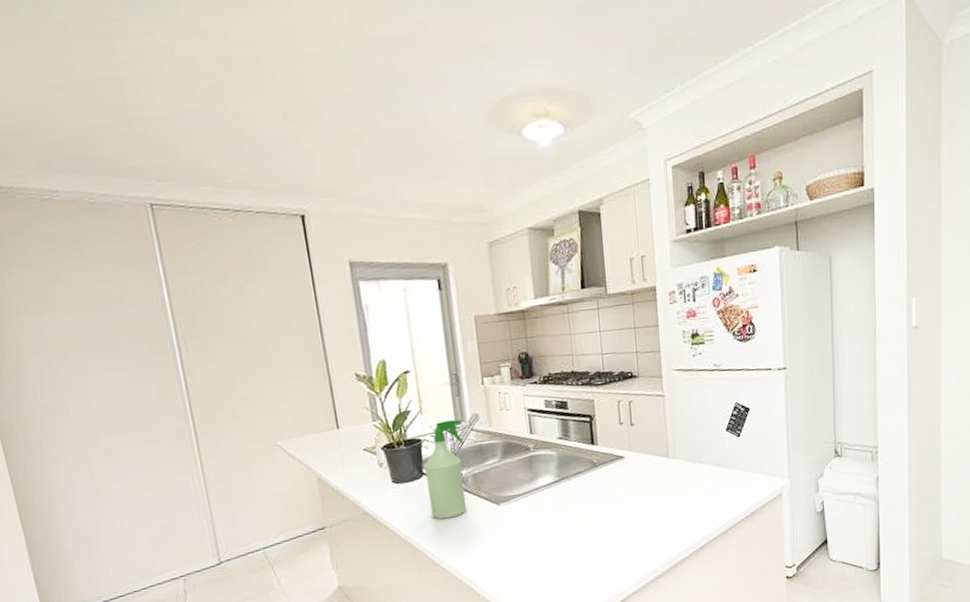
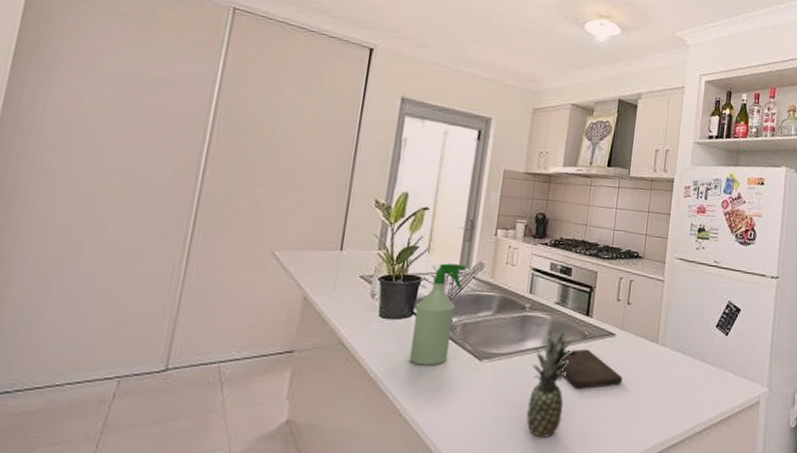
fruit: none [547,460,589,563] -> present [526,328,577,438]
cutting board: none [575,475,640,515] -> present [559,349,623,389]

